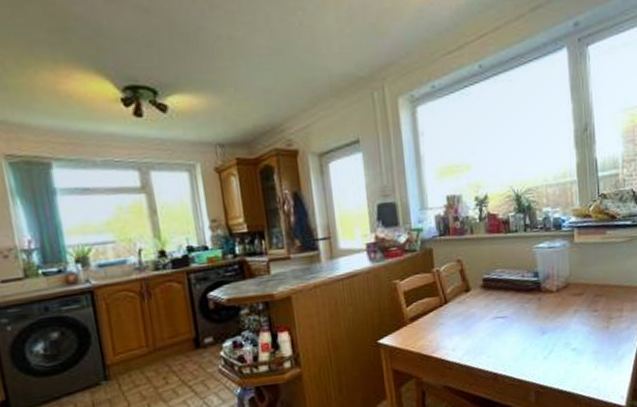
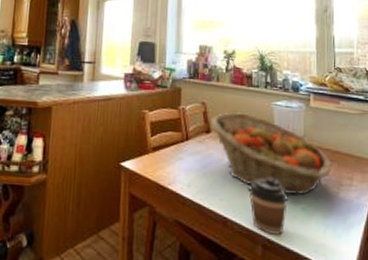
fruit basket: none [469,263,601,338] -> present [211,112,332,195]
coffee cup: none [516,326,558,380] -> present [248,178,288,235]

